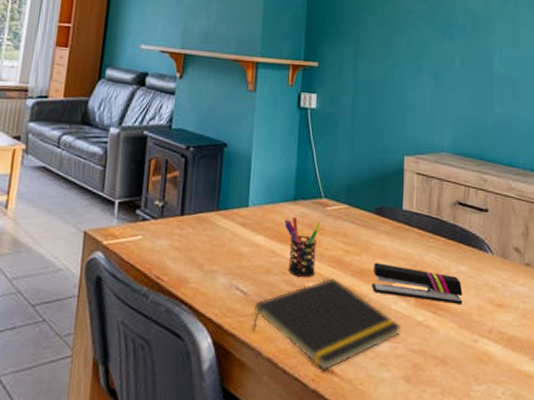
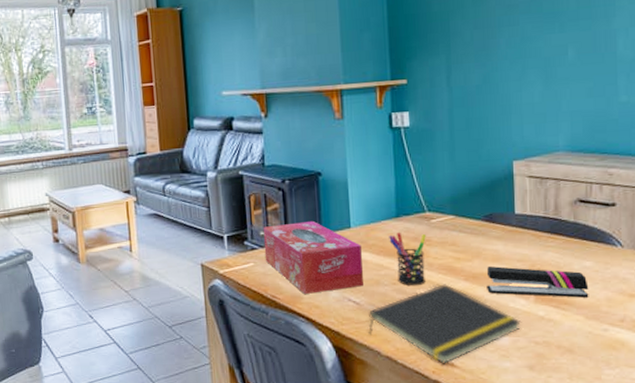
tissue box: none [155,194,256,278] -> present [263,220,363,294]

